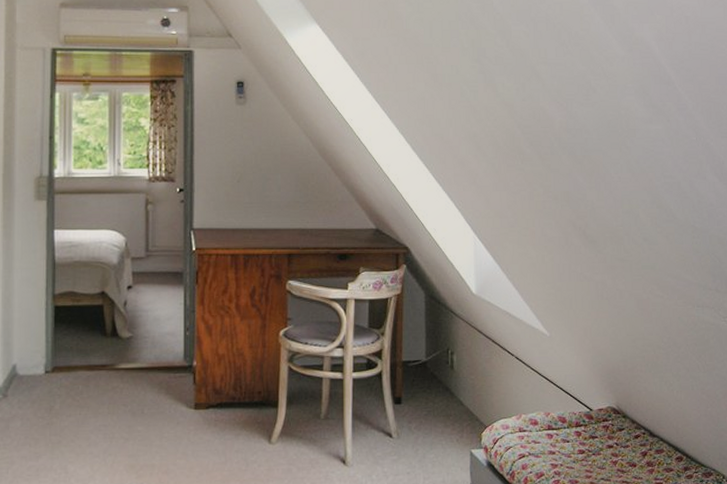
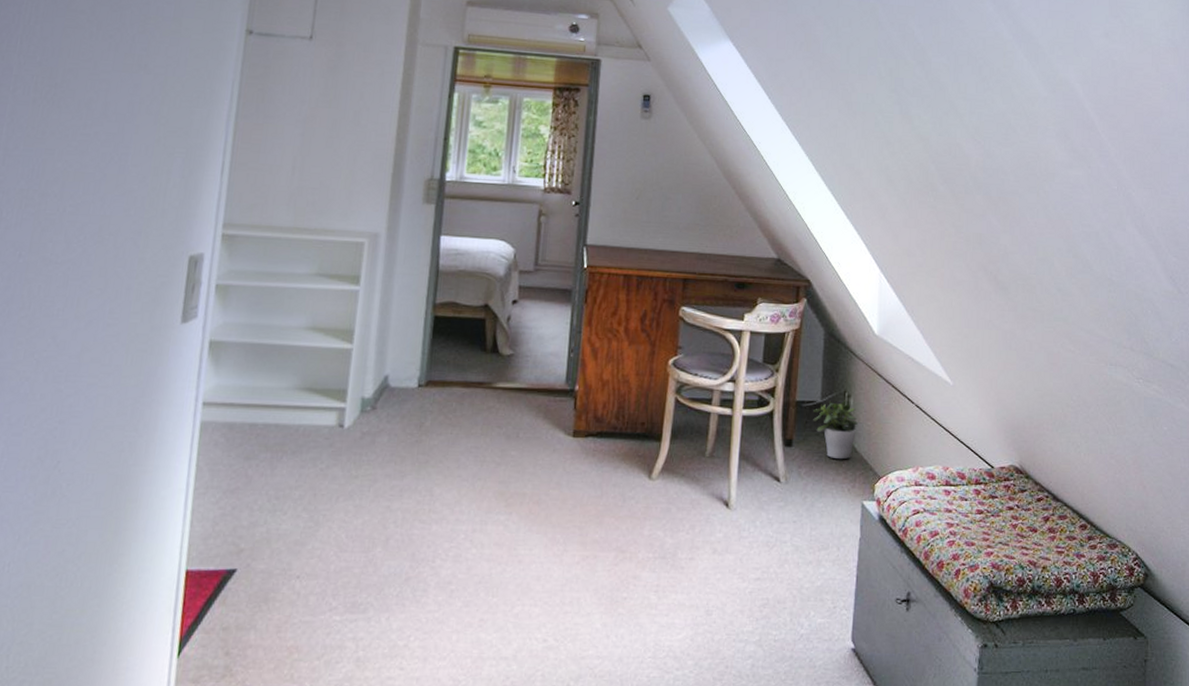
potted plant: none [419,357,463,413] -> present [813,400,859,460]

